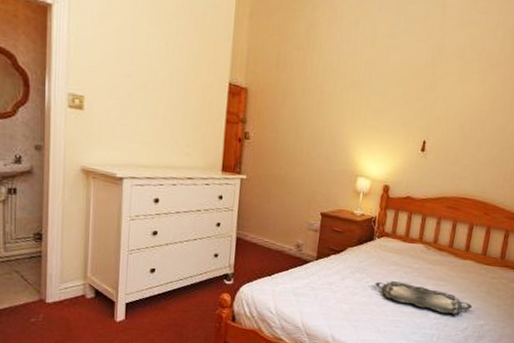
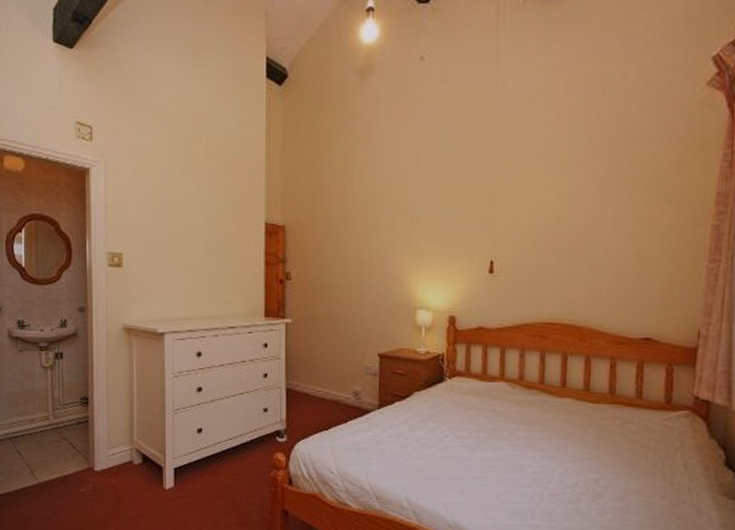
serving tray: present [375,281,473,315] -> none [451,429,581,468]

